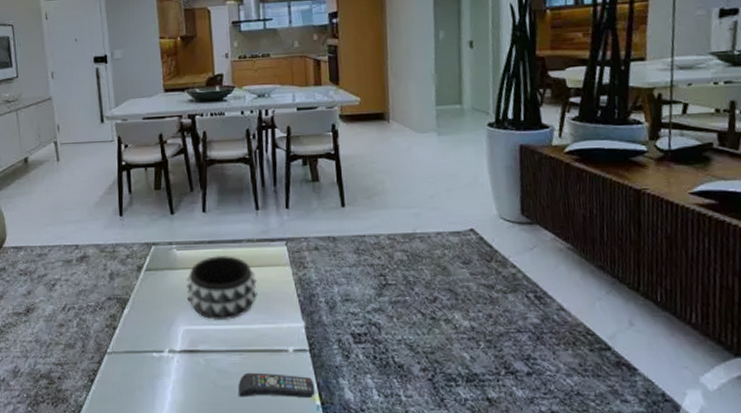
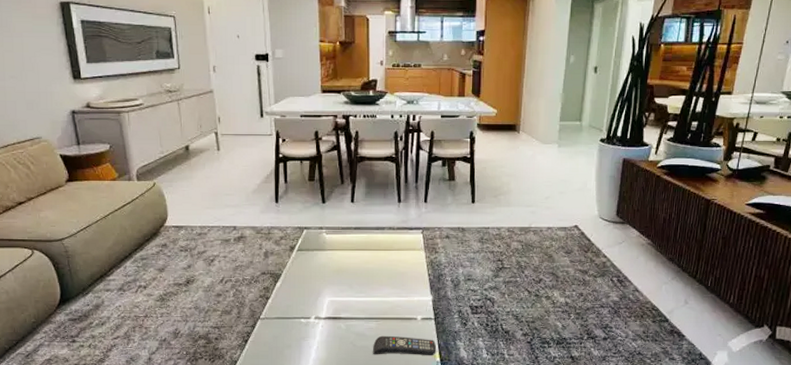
decorative bowl: present [186,255,257,321] -> none [333,239,395,294]

